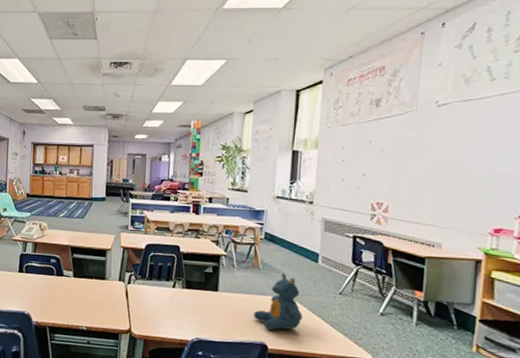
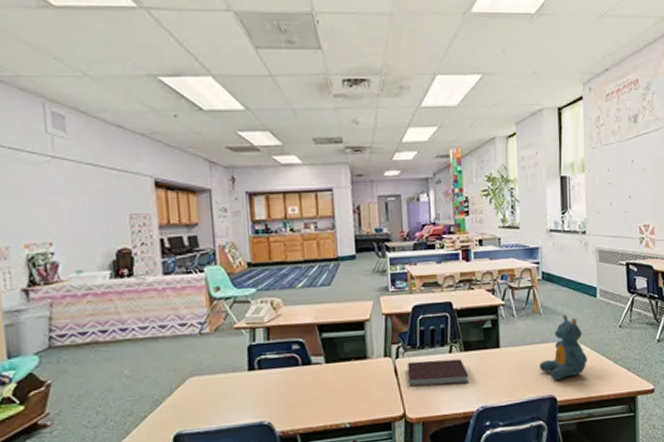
notebook: none [136,289,188,316] -> present [408,359,469,387]

